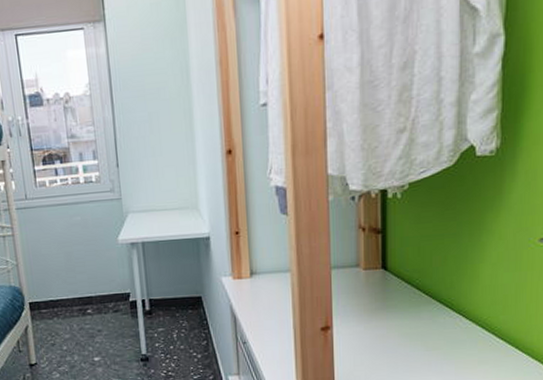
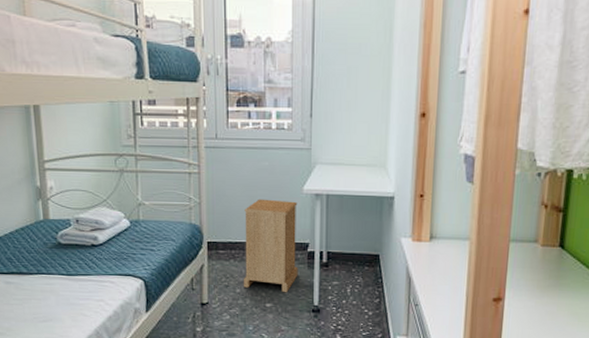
nightstand: none [62,252,123,345] -> present [243,199,298,293]

